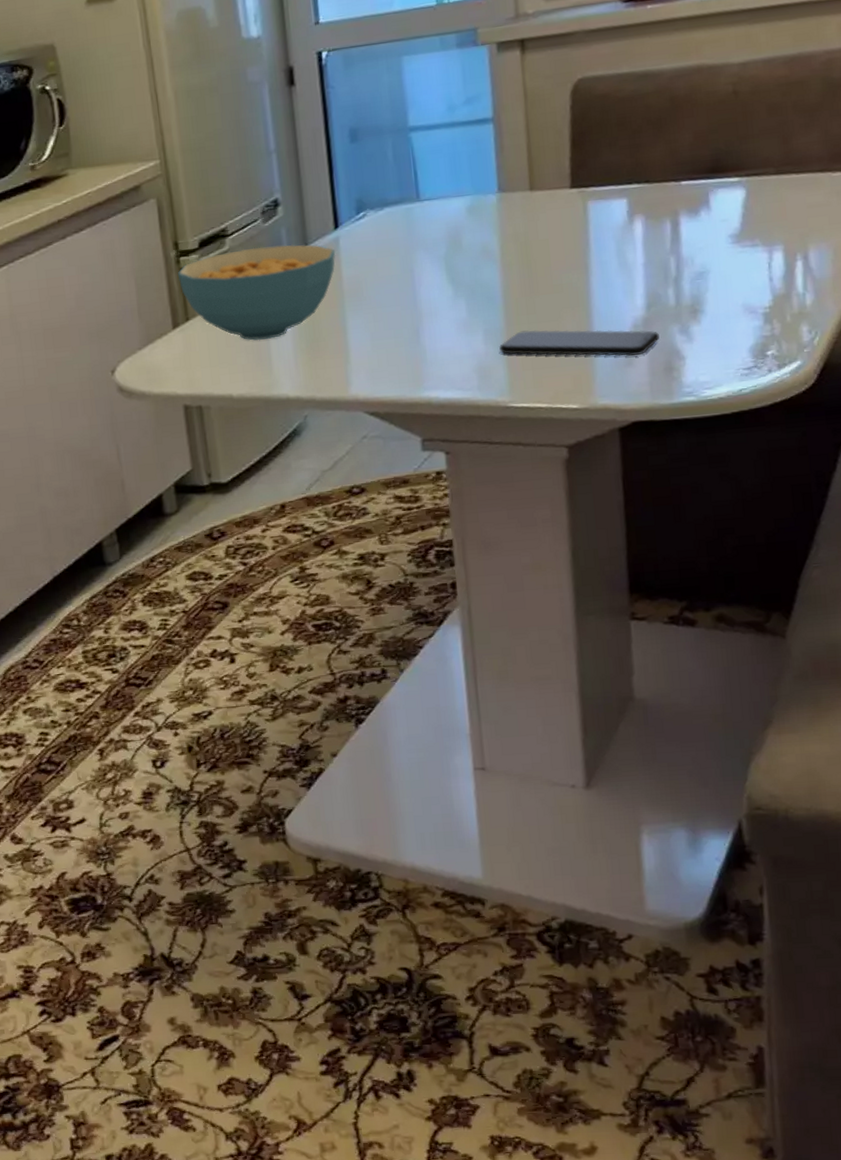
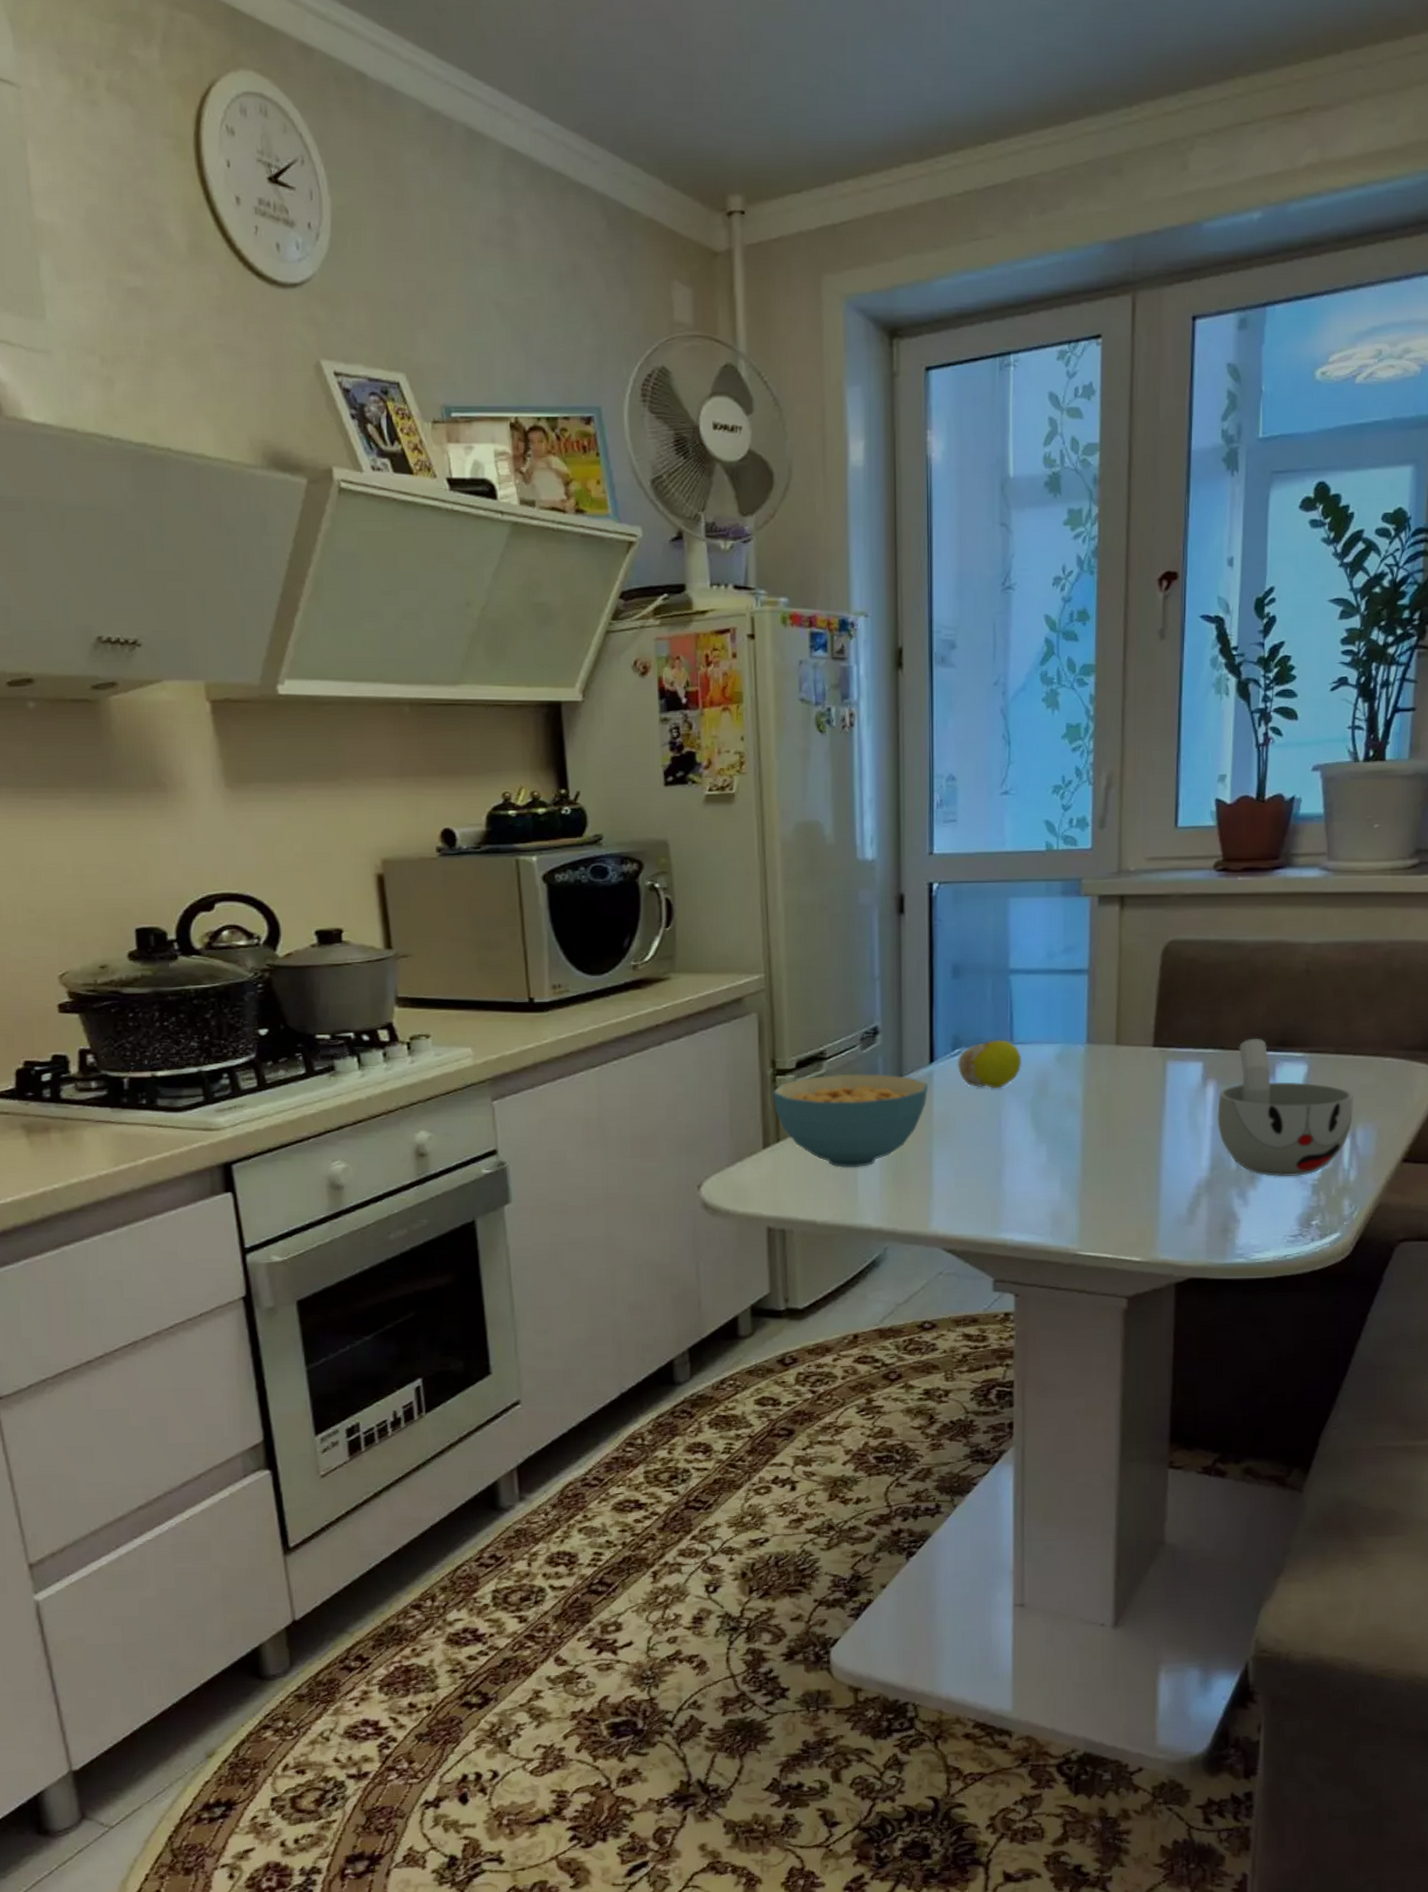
fruit: none [363,198,431,249] -> present [957,1040,1021,1089]
smartphone: present [499,329,660,356] -> none [1074,1181,1219,1214]
cup: none [648,167,804,309] -> present [1216,1038,1353,1177]

